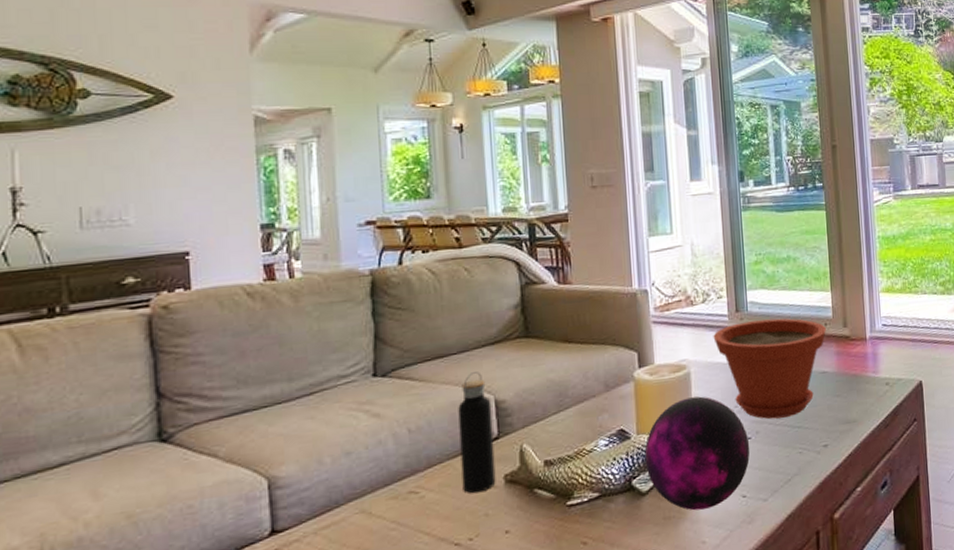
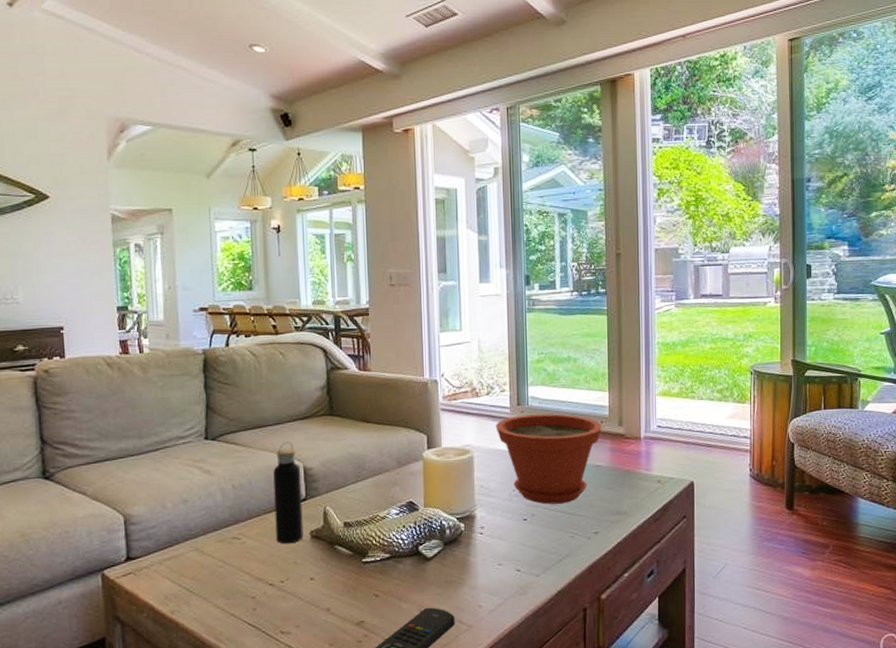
decorative orb: present [644,396,750,511] -> none [430,478,525,578]

